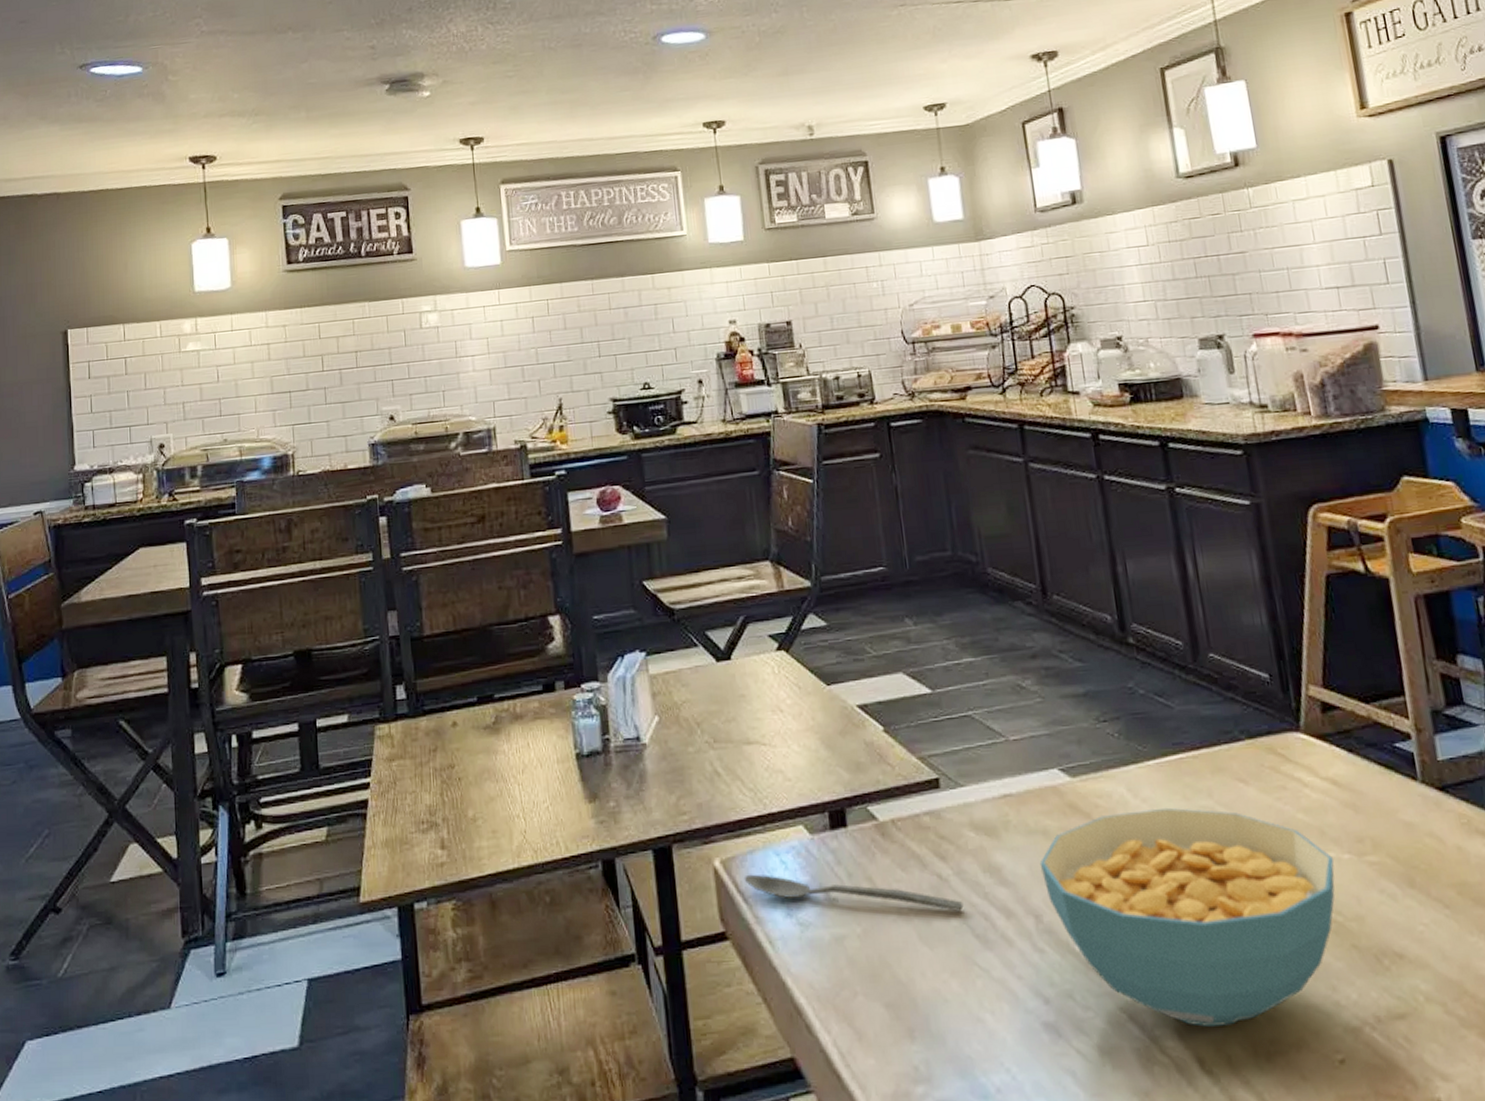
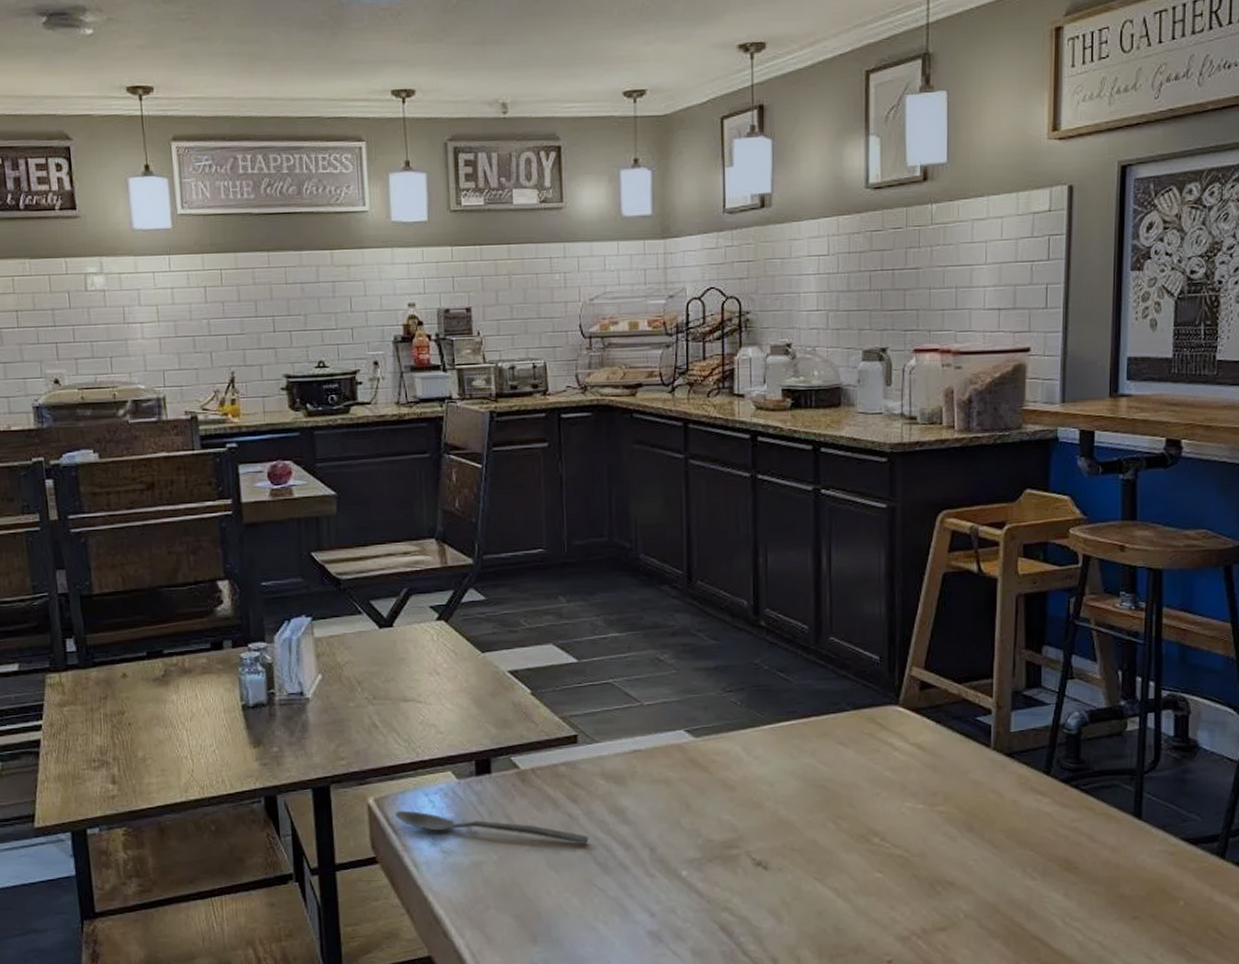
cereal bowl: present [1039,807,1335,1028] -> none [659,764,910,936]

